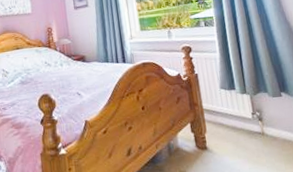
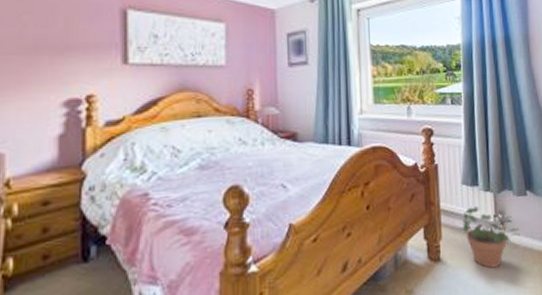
potted plant: none [221,106,278,156] -> present [459,206,520,268]

